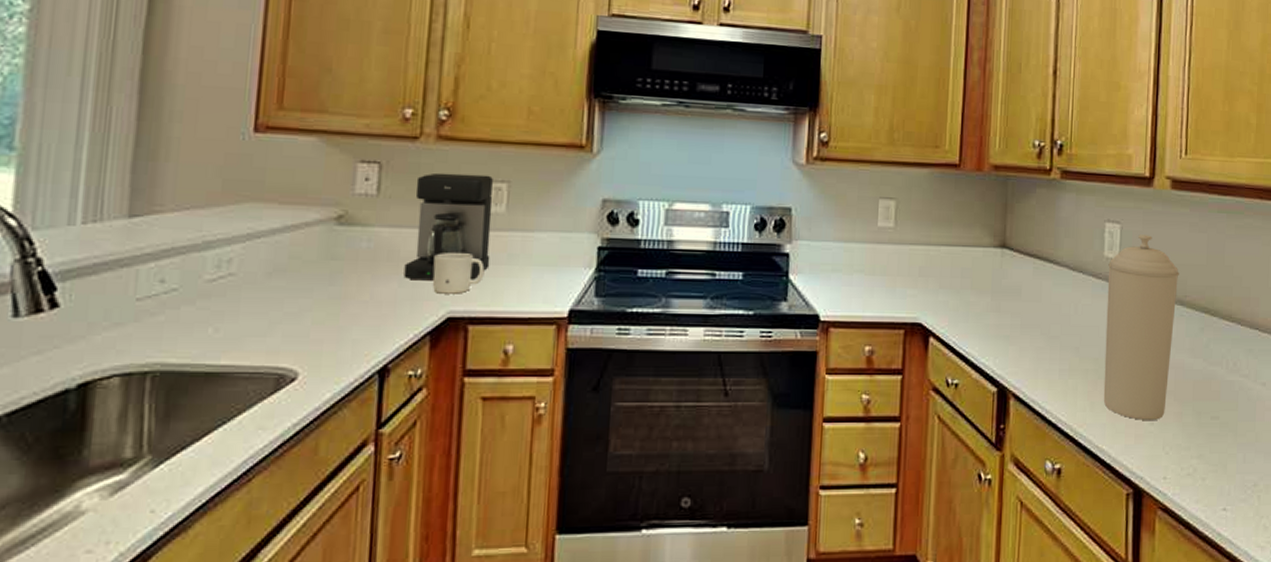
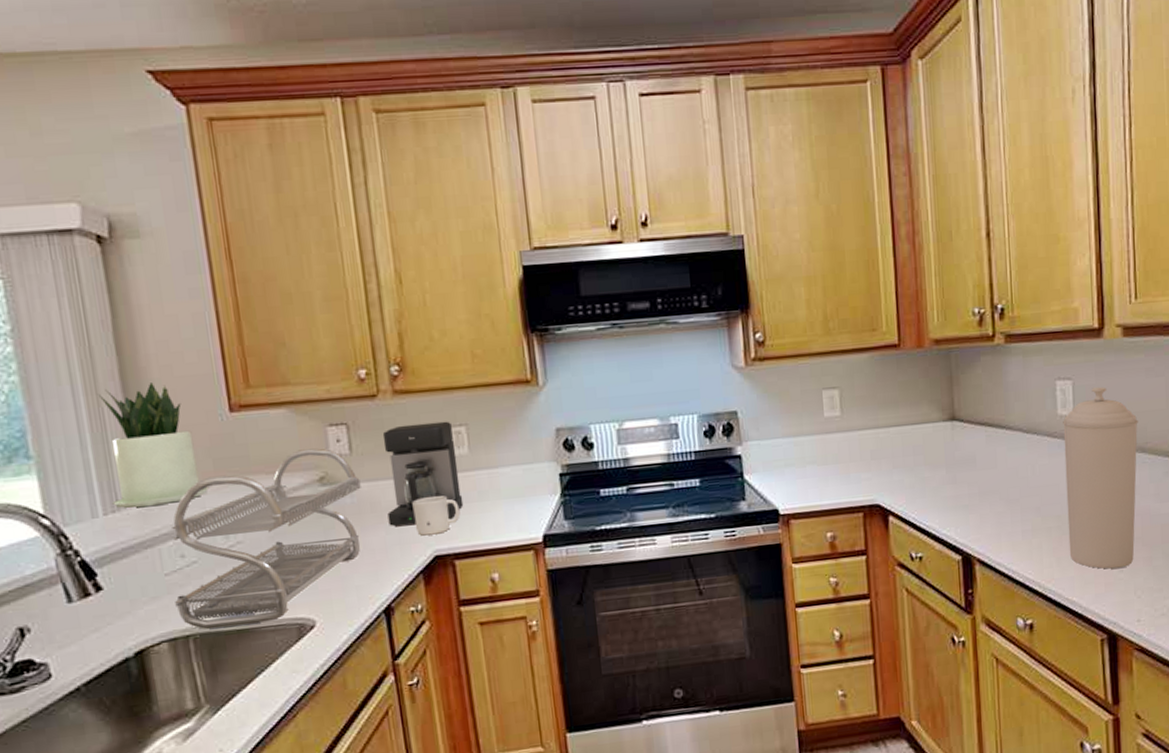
planter: none [96,88,212,222] -> present [97,383,210,509]
dish rack: none [140,183,382,367] -> present [172,448,361,629]

